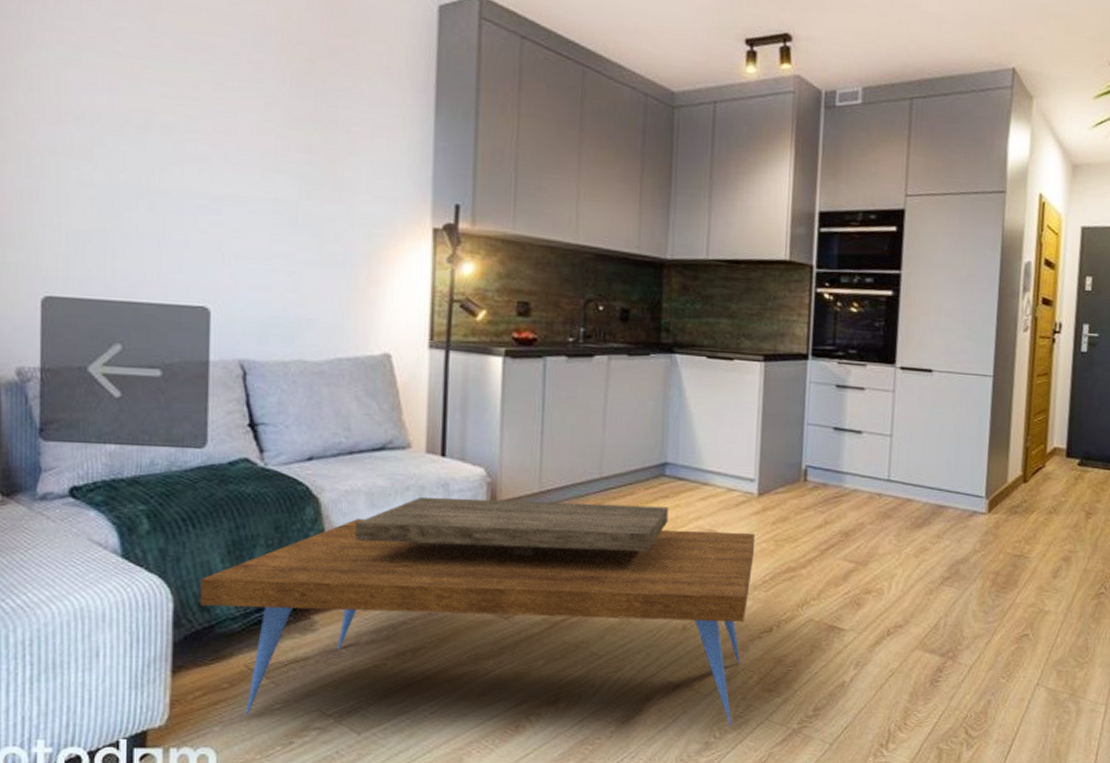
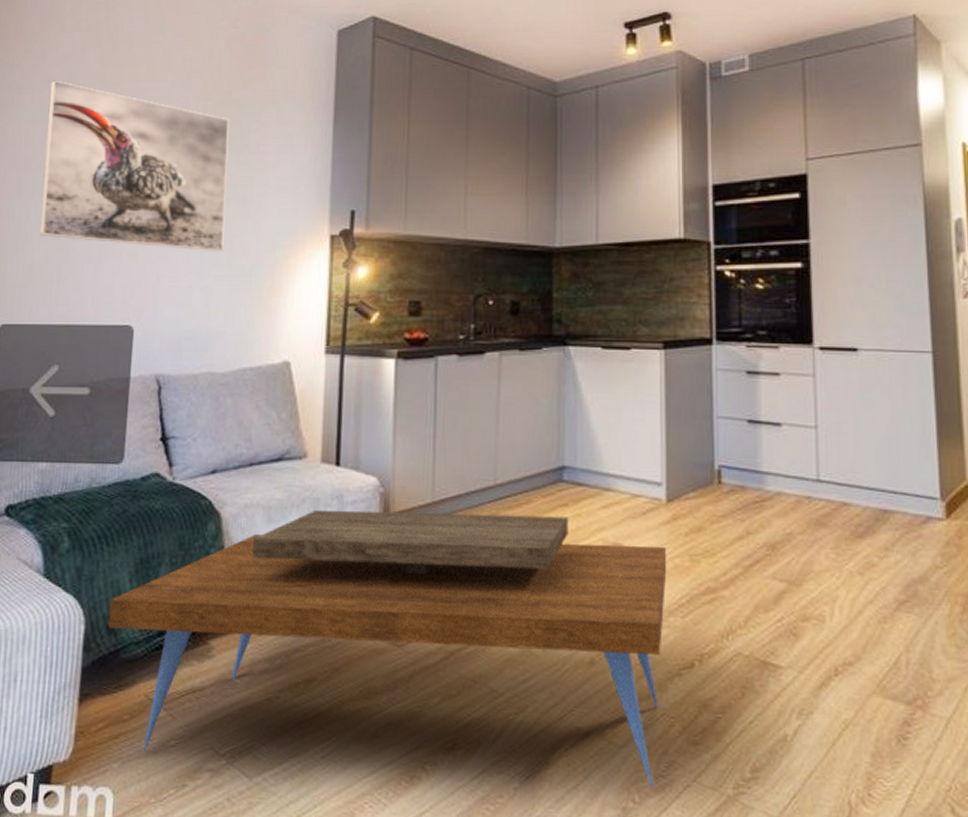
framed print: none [83,18,314,235] -> present [39,80,230,251]

